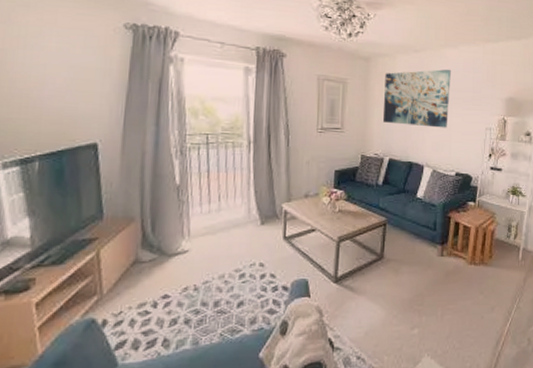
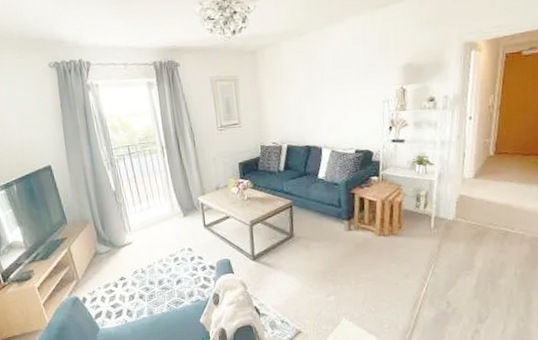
wall art: present [382,69,451,128] -> none [273,46,342,112]

